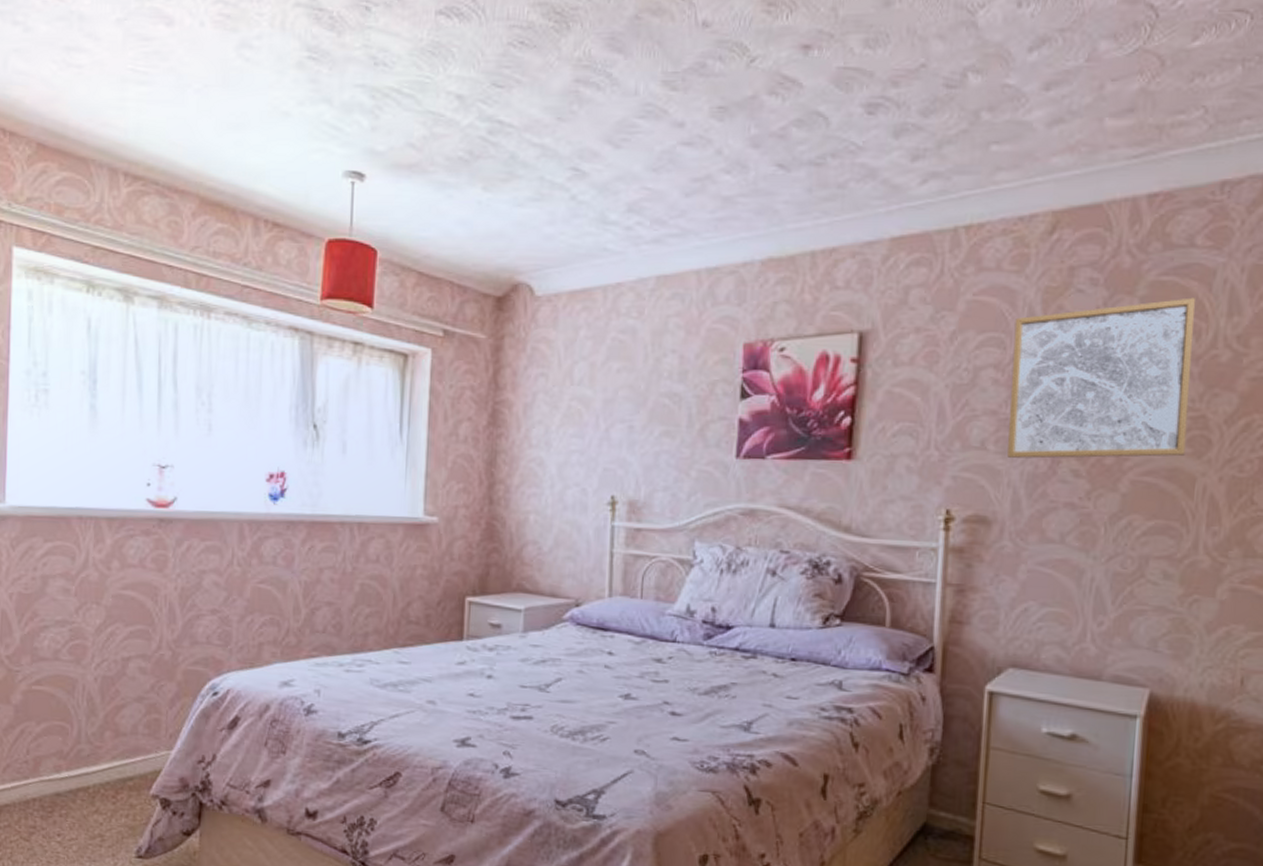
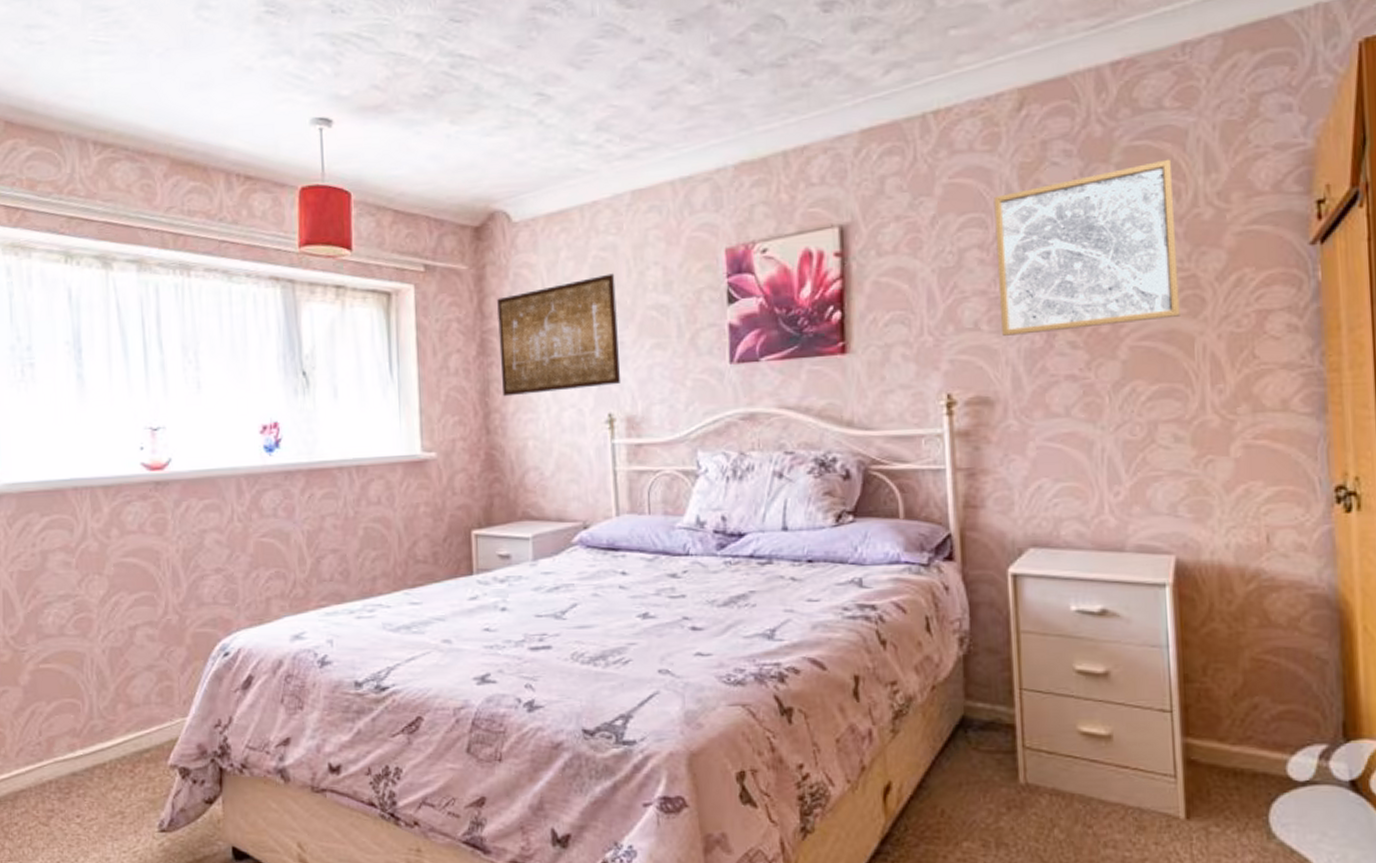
wall art: none [509,357,631,469] -> present [497,273,621,397]

